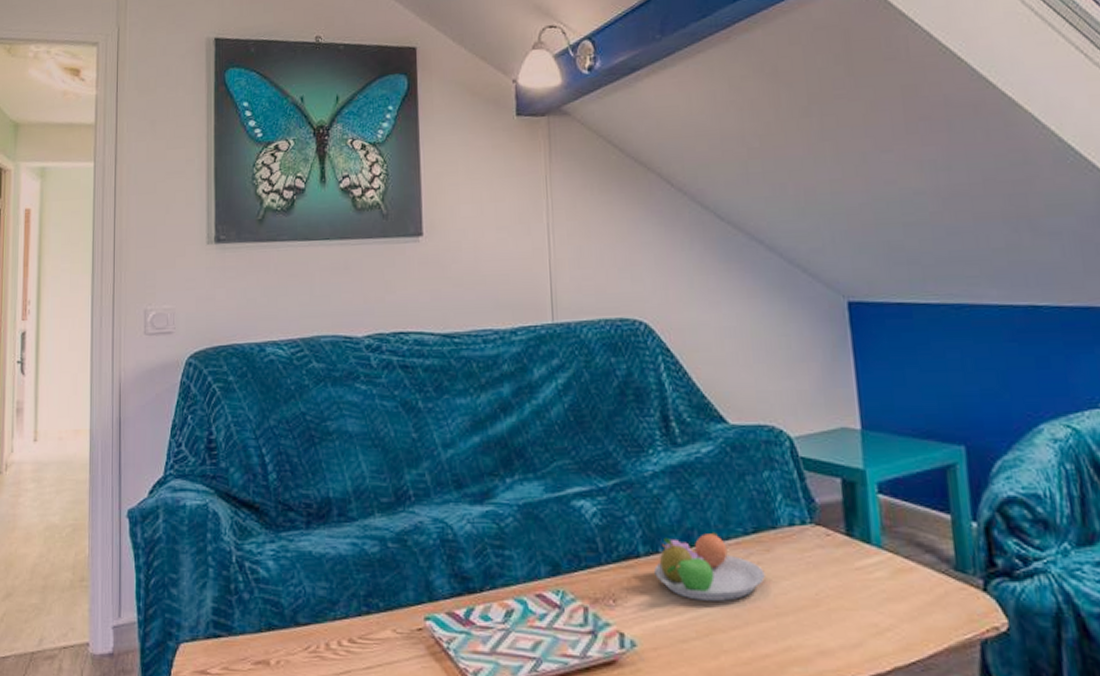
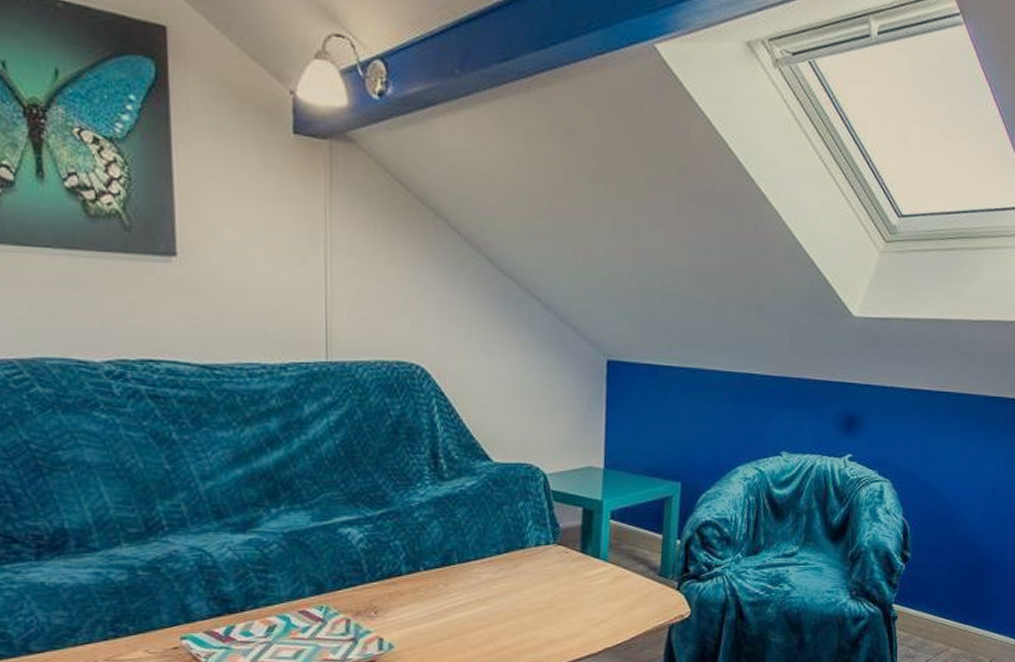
fruit bowl: present [654,532,765,601] -> none [415,552,511,608]

